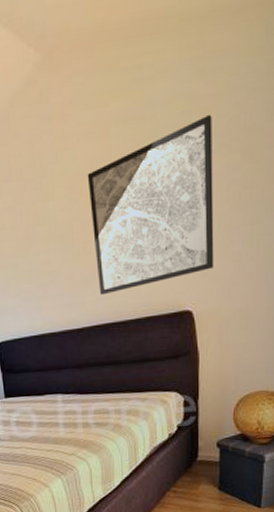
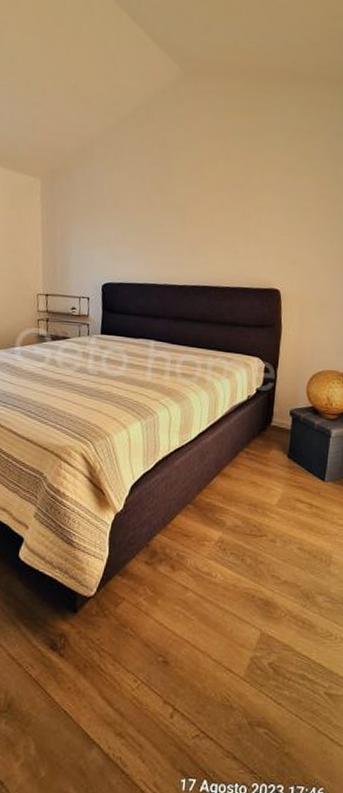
wall art: present [87,114,214,296] -> none [203,144,310,262]

